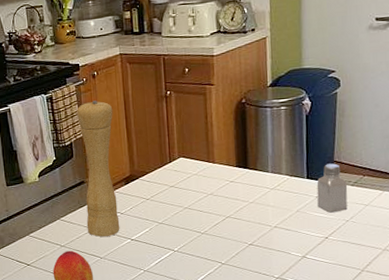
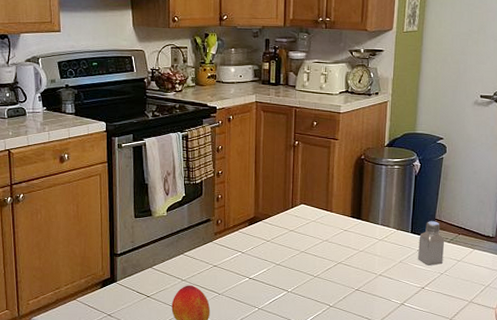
pepper mill: present [77,100,120,237] -> none [208,143,244,274]

